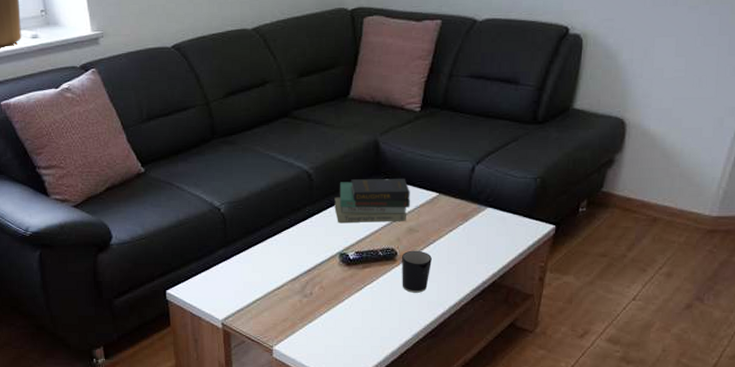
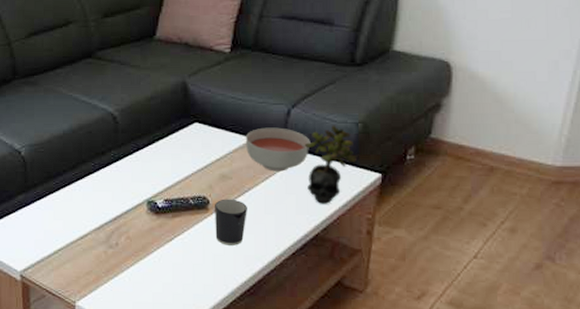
books: present [334,178,410,222] -> none [141,121,222,168]
bowl: none [432,183,492,224] -> present [245,127,311,172]
succulent plant: none [486,180,534,254] -> present [304,125,357,204]

